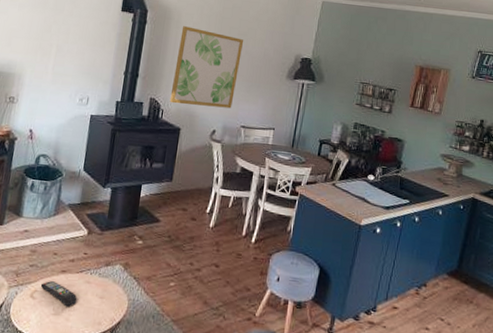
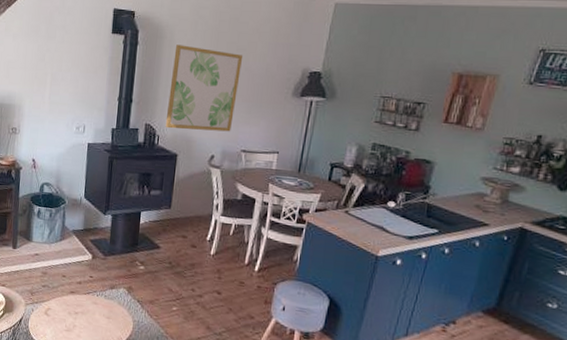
remote control: present [40,281,77,307] -> none [53,300,86,325]

